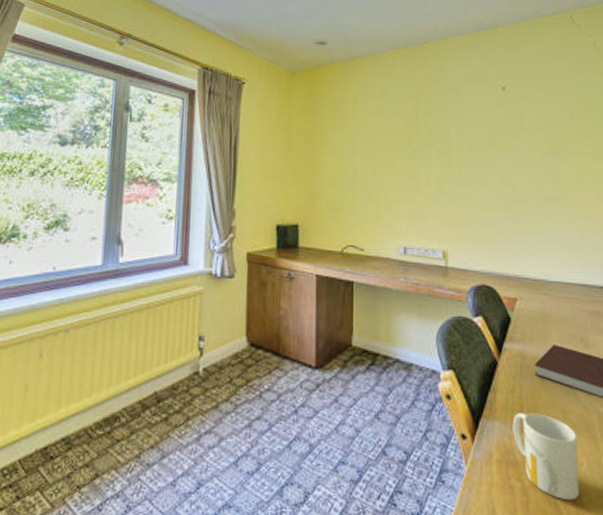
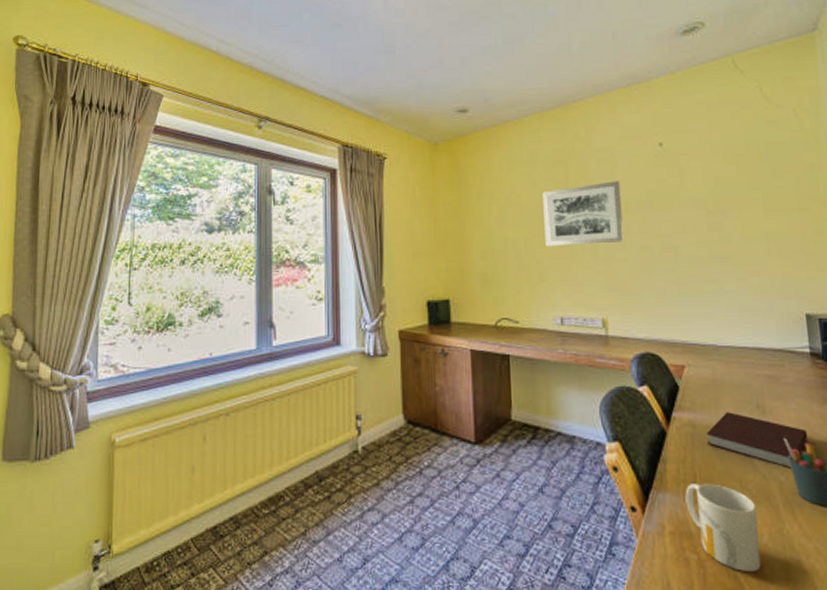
wall art: none [393,119,466,179] -> present [542,181,624,247]

